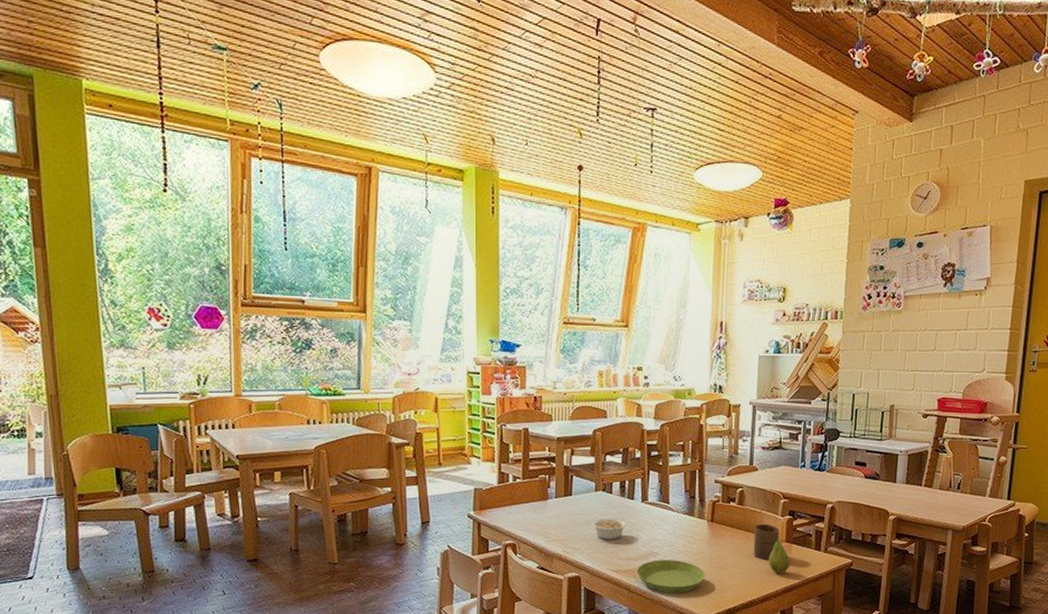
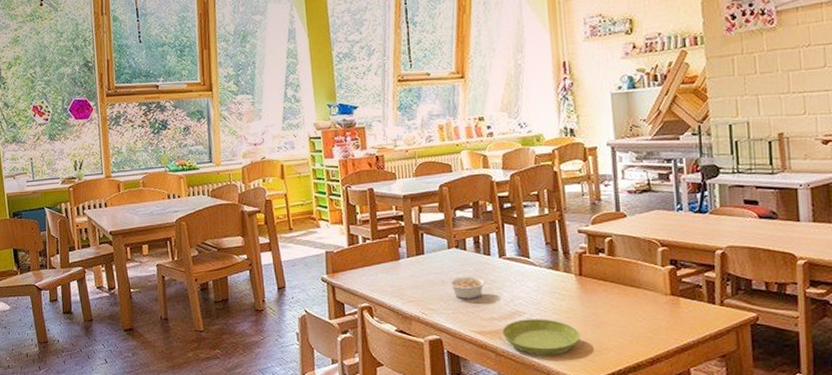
cup: present [753,523,780,560] -> none [631,275,662,316]
fruit: present [768,536,791,574] -> none [652,289,680,332]

